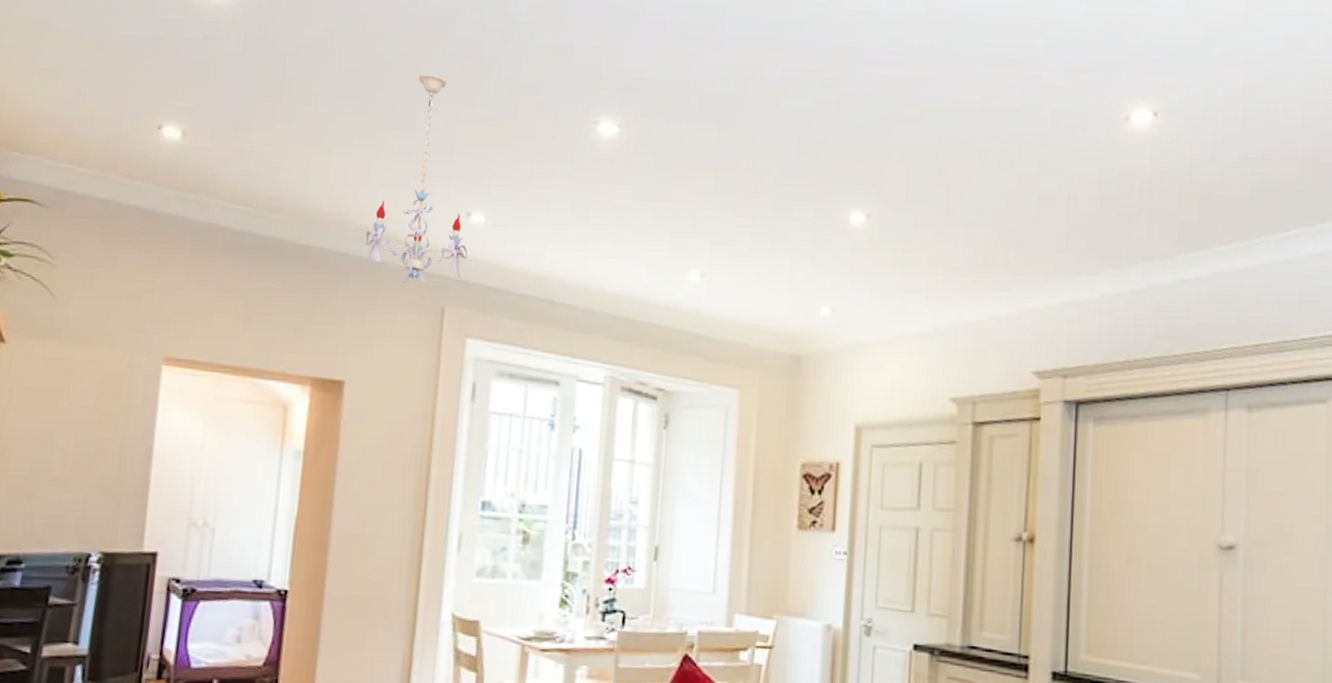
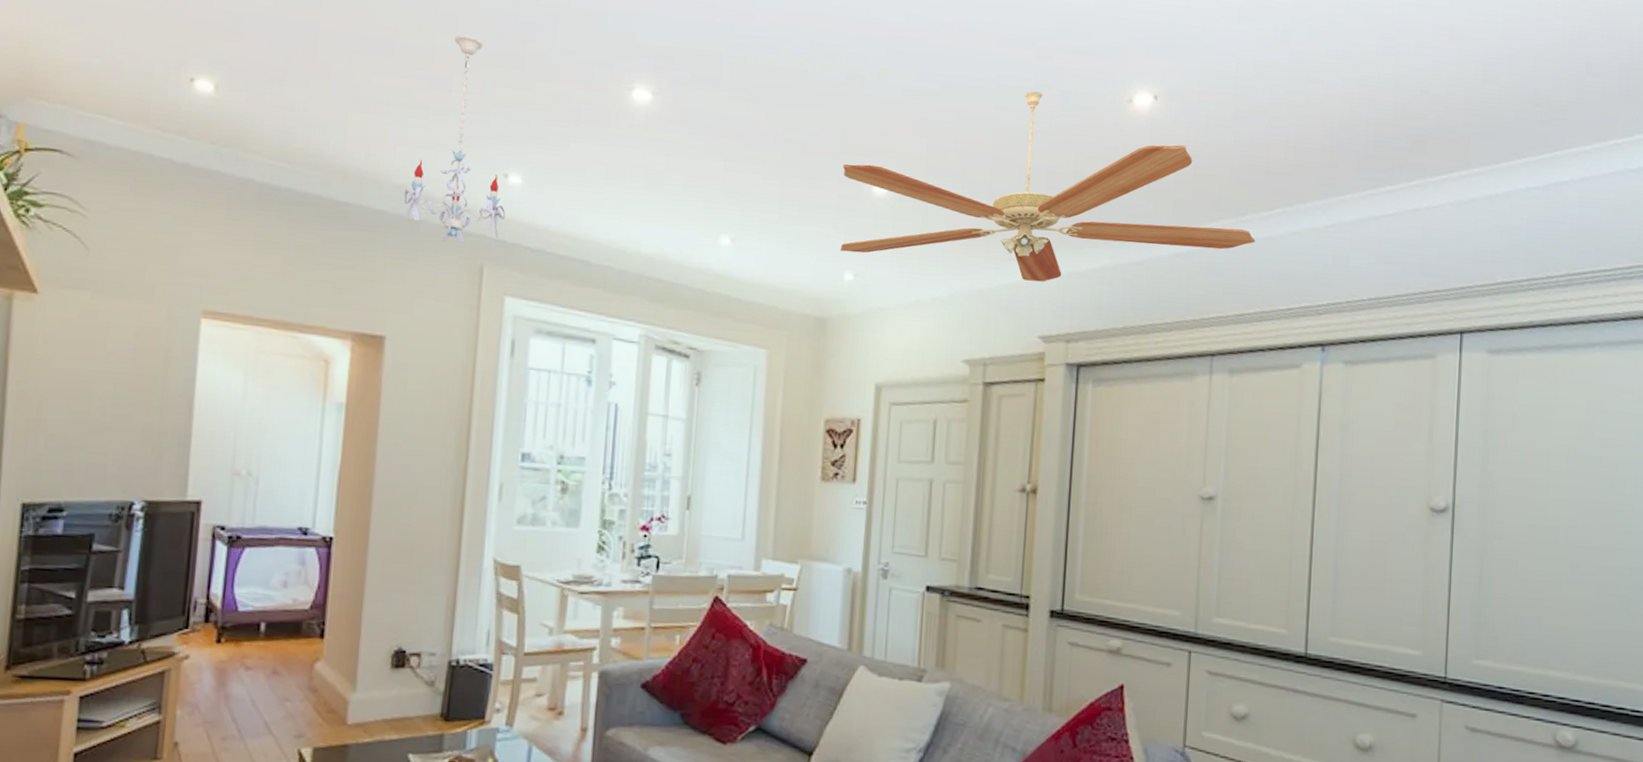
ceiling fan: none [815,112,1272,313] -> present [840,91,1256,282]

